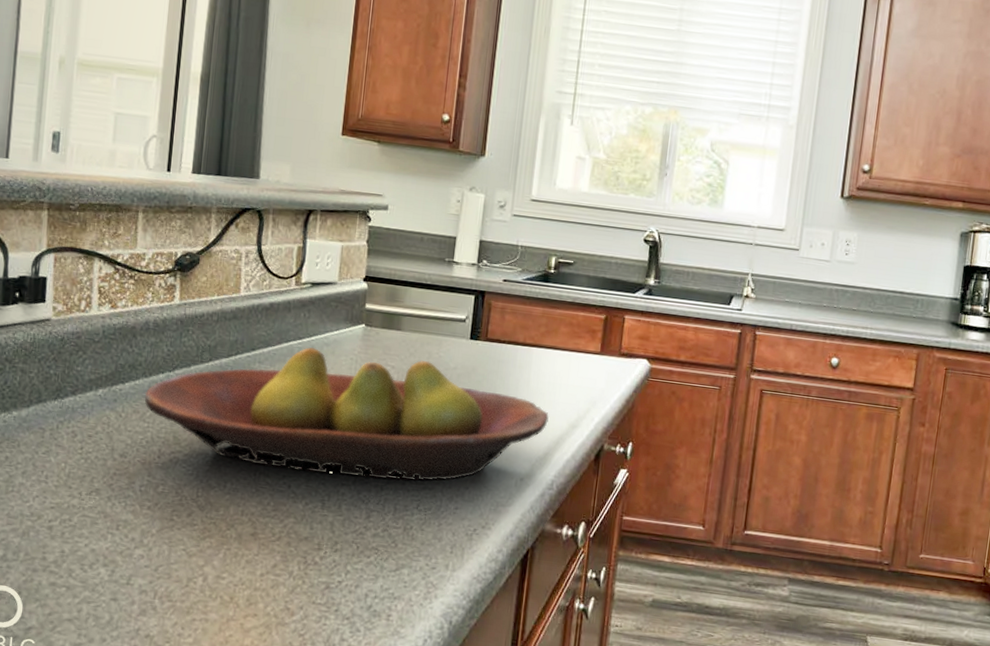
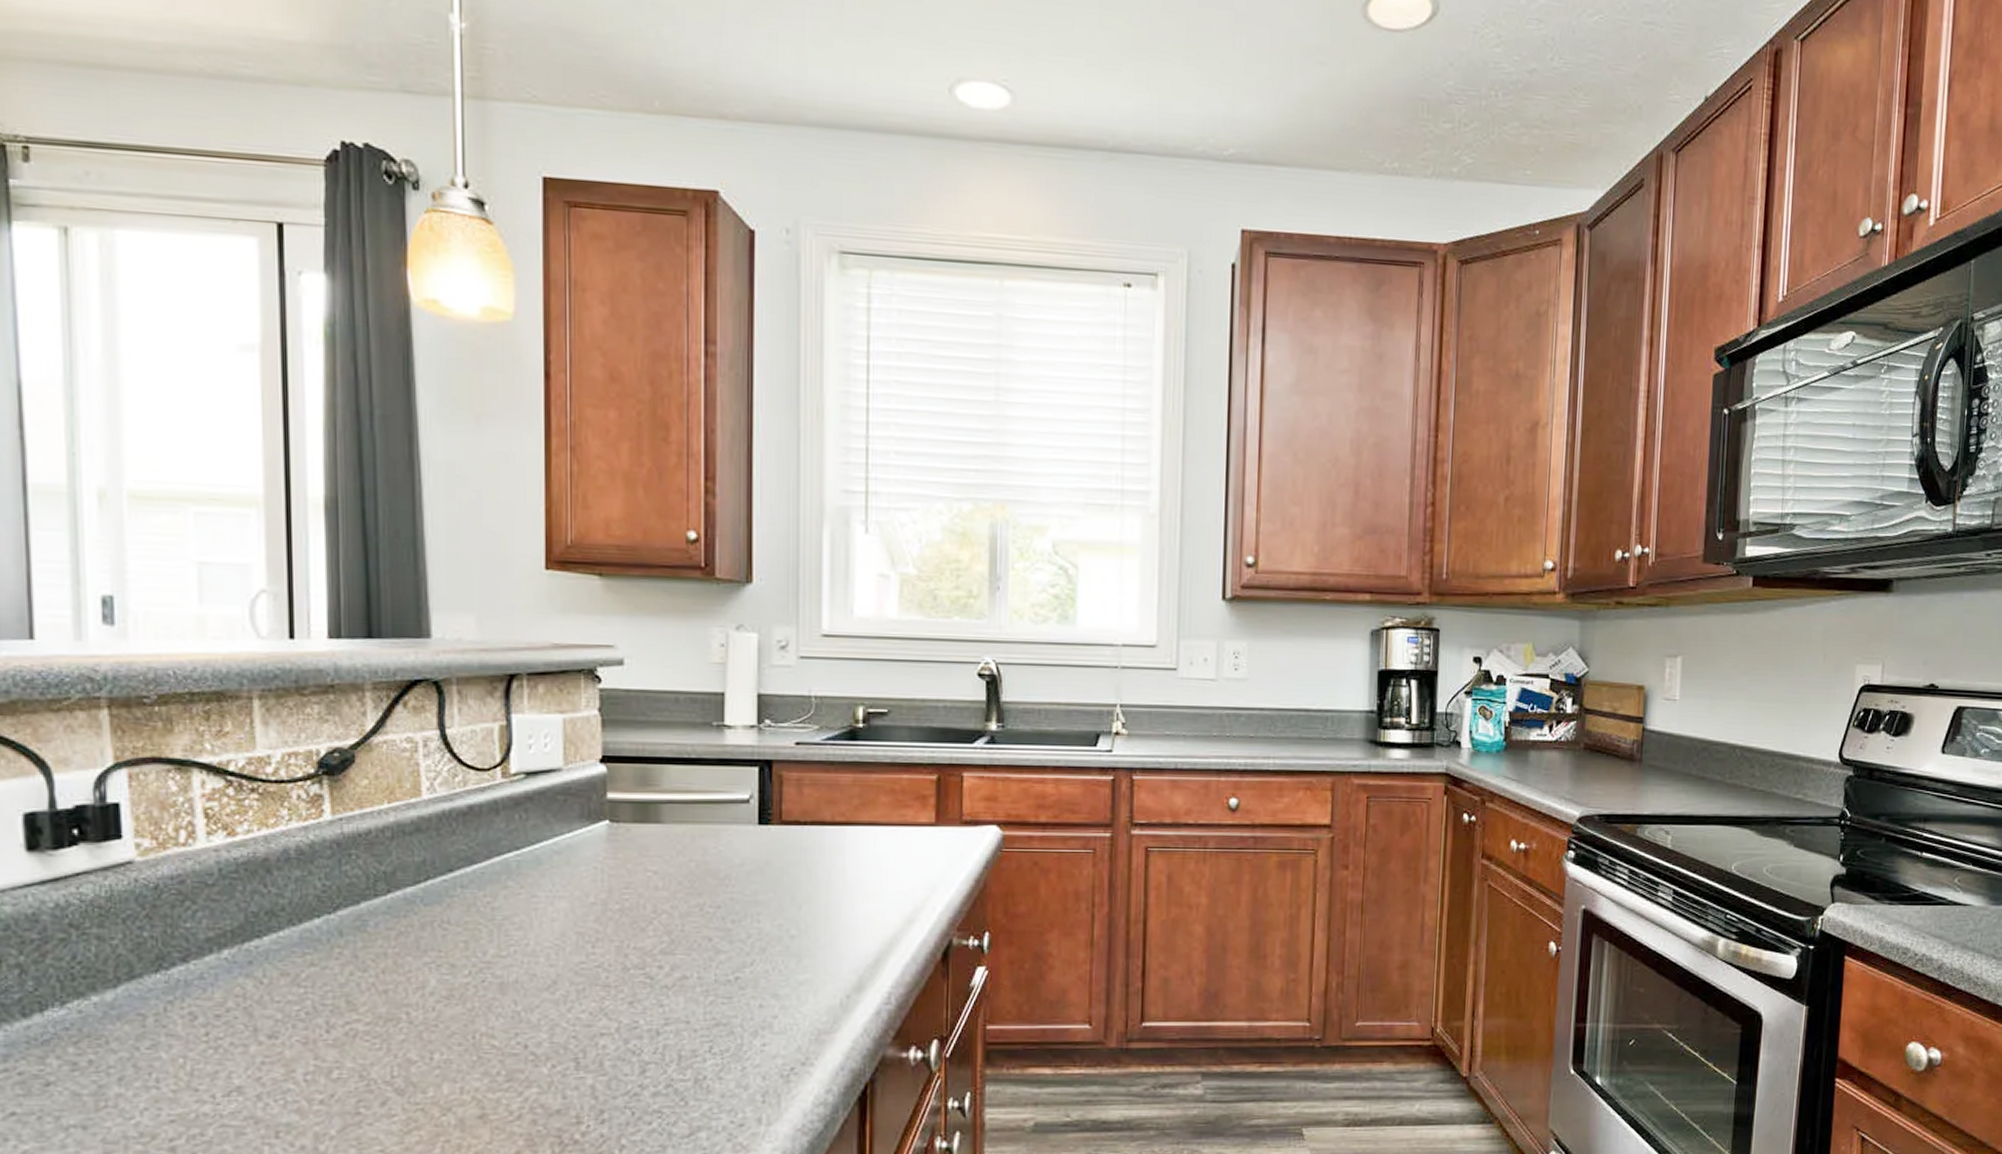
fruit bowl: present [144,347,549,481] -> none [295,859,876,1024]

